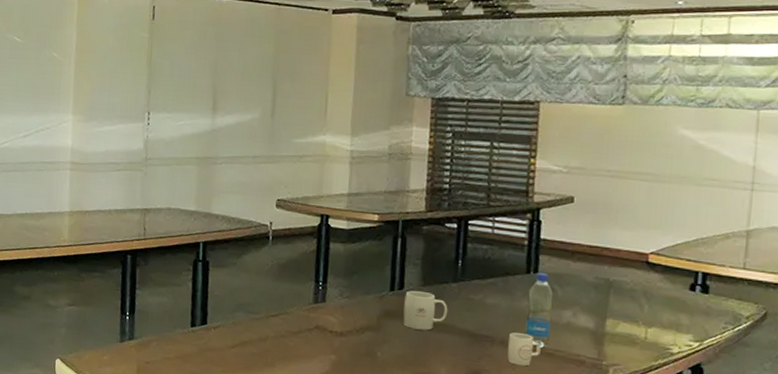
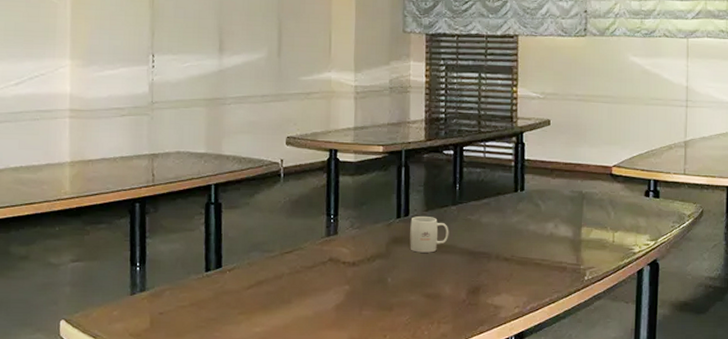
mug: present [507,332,541,367] -> none [501,247,530,278]
bottle: present [525,273,554,348] -> none [516,190,538,259]

